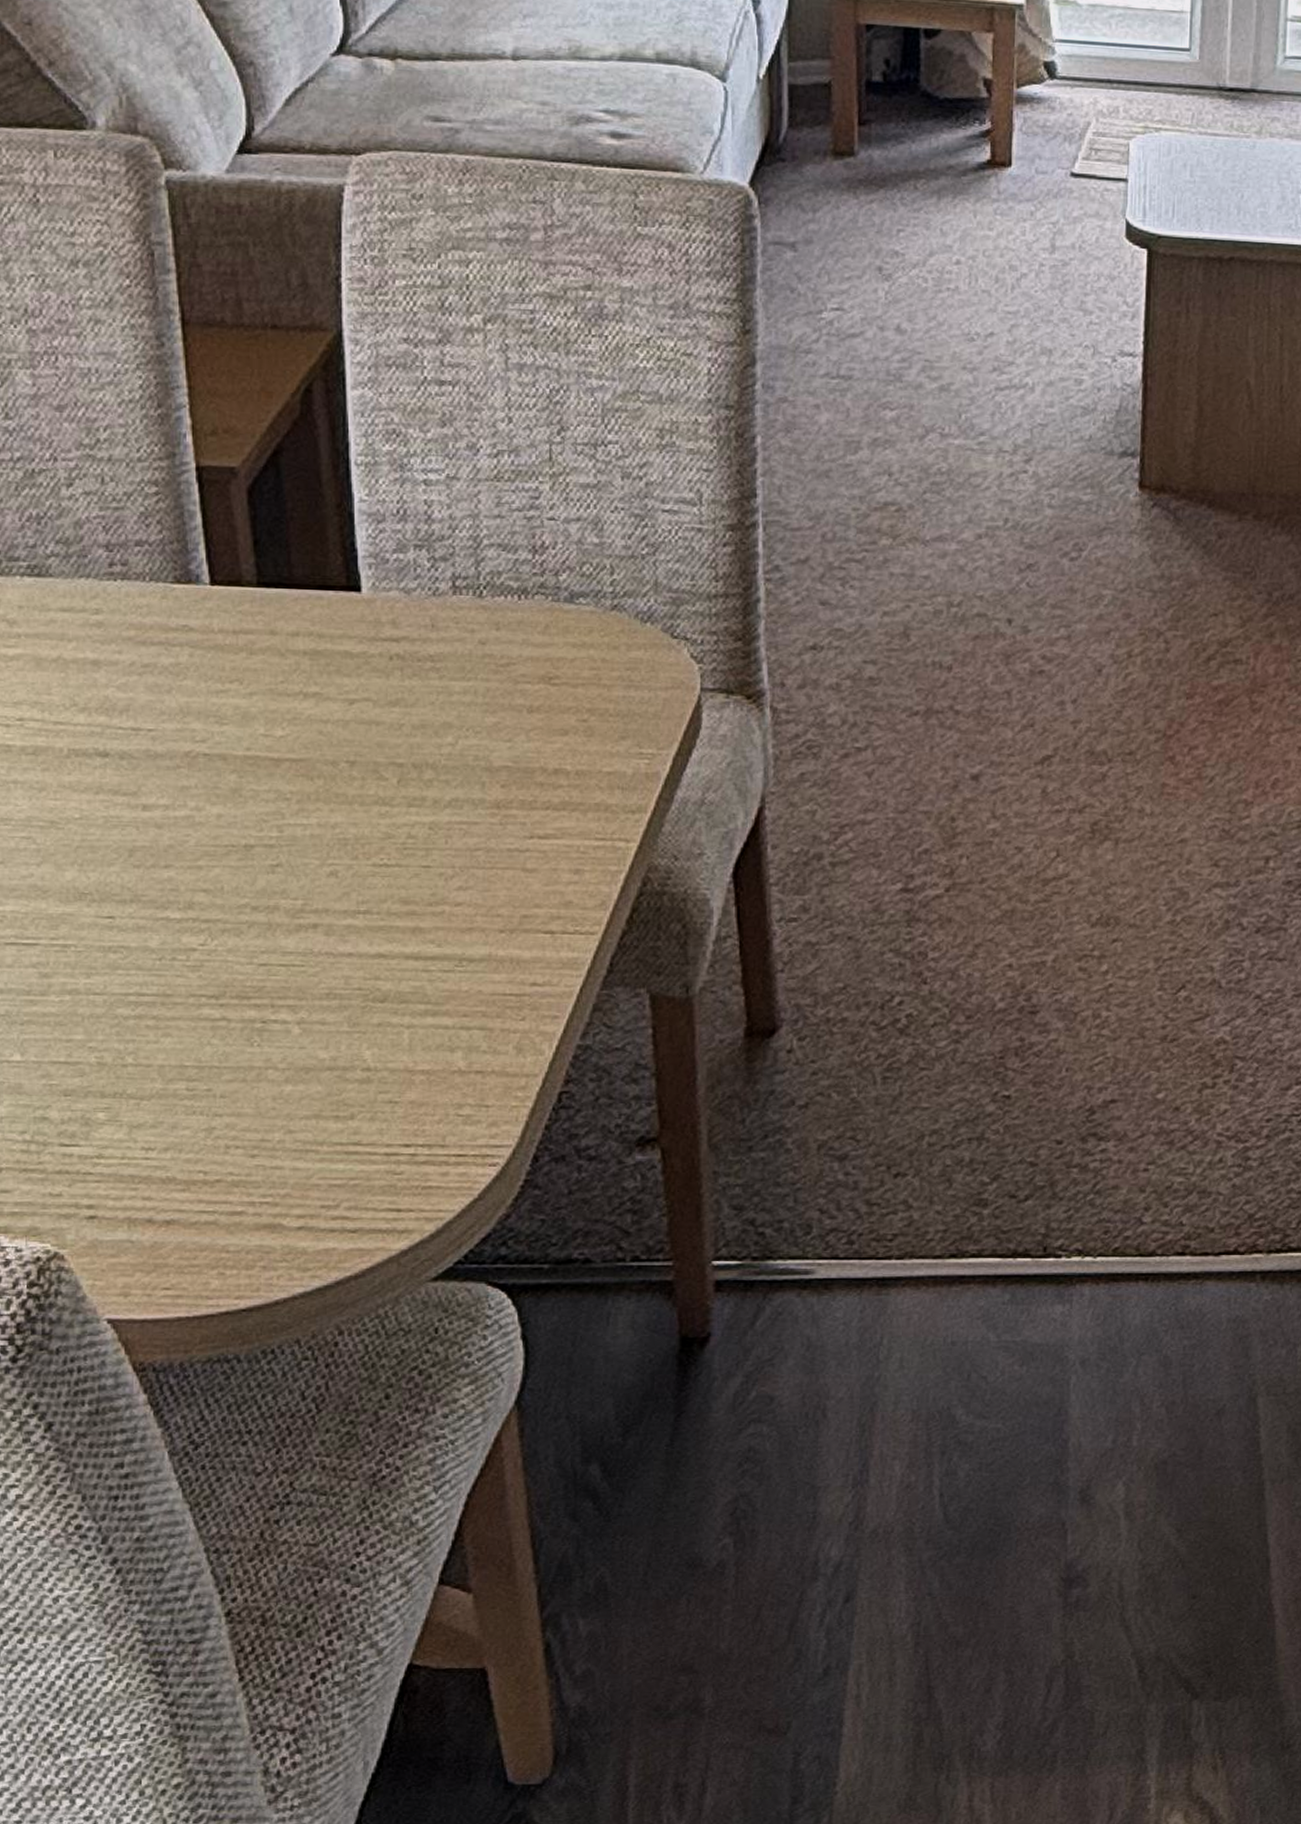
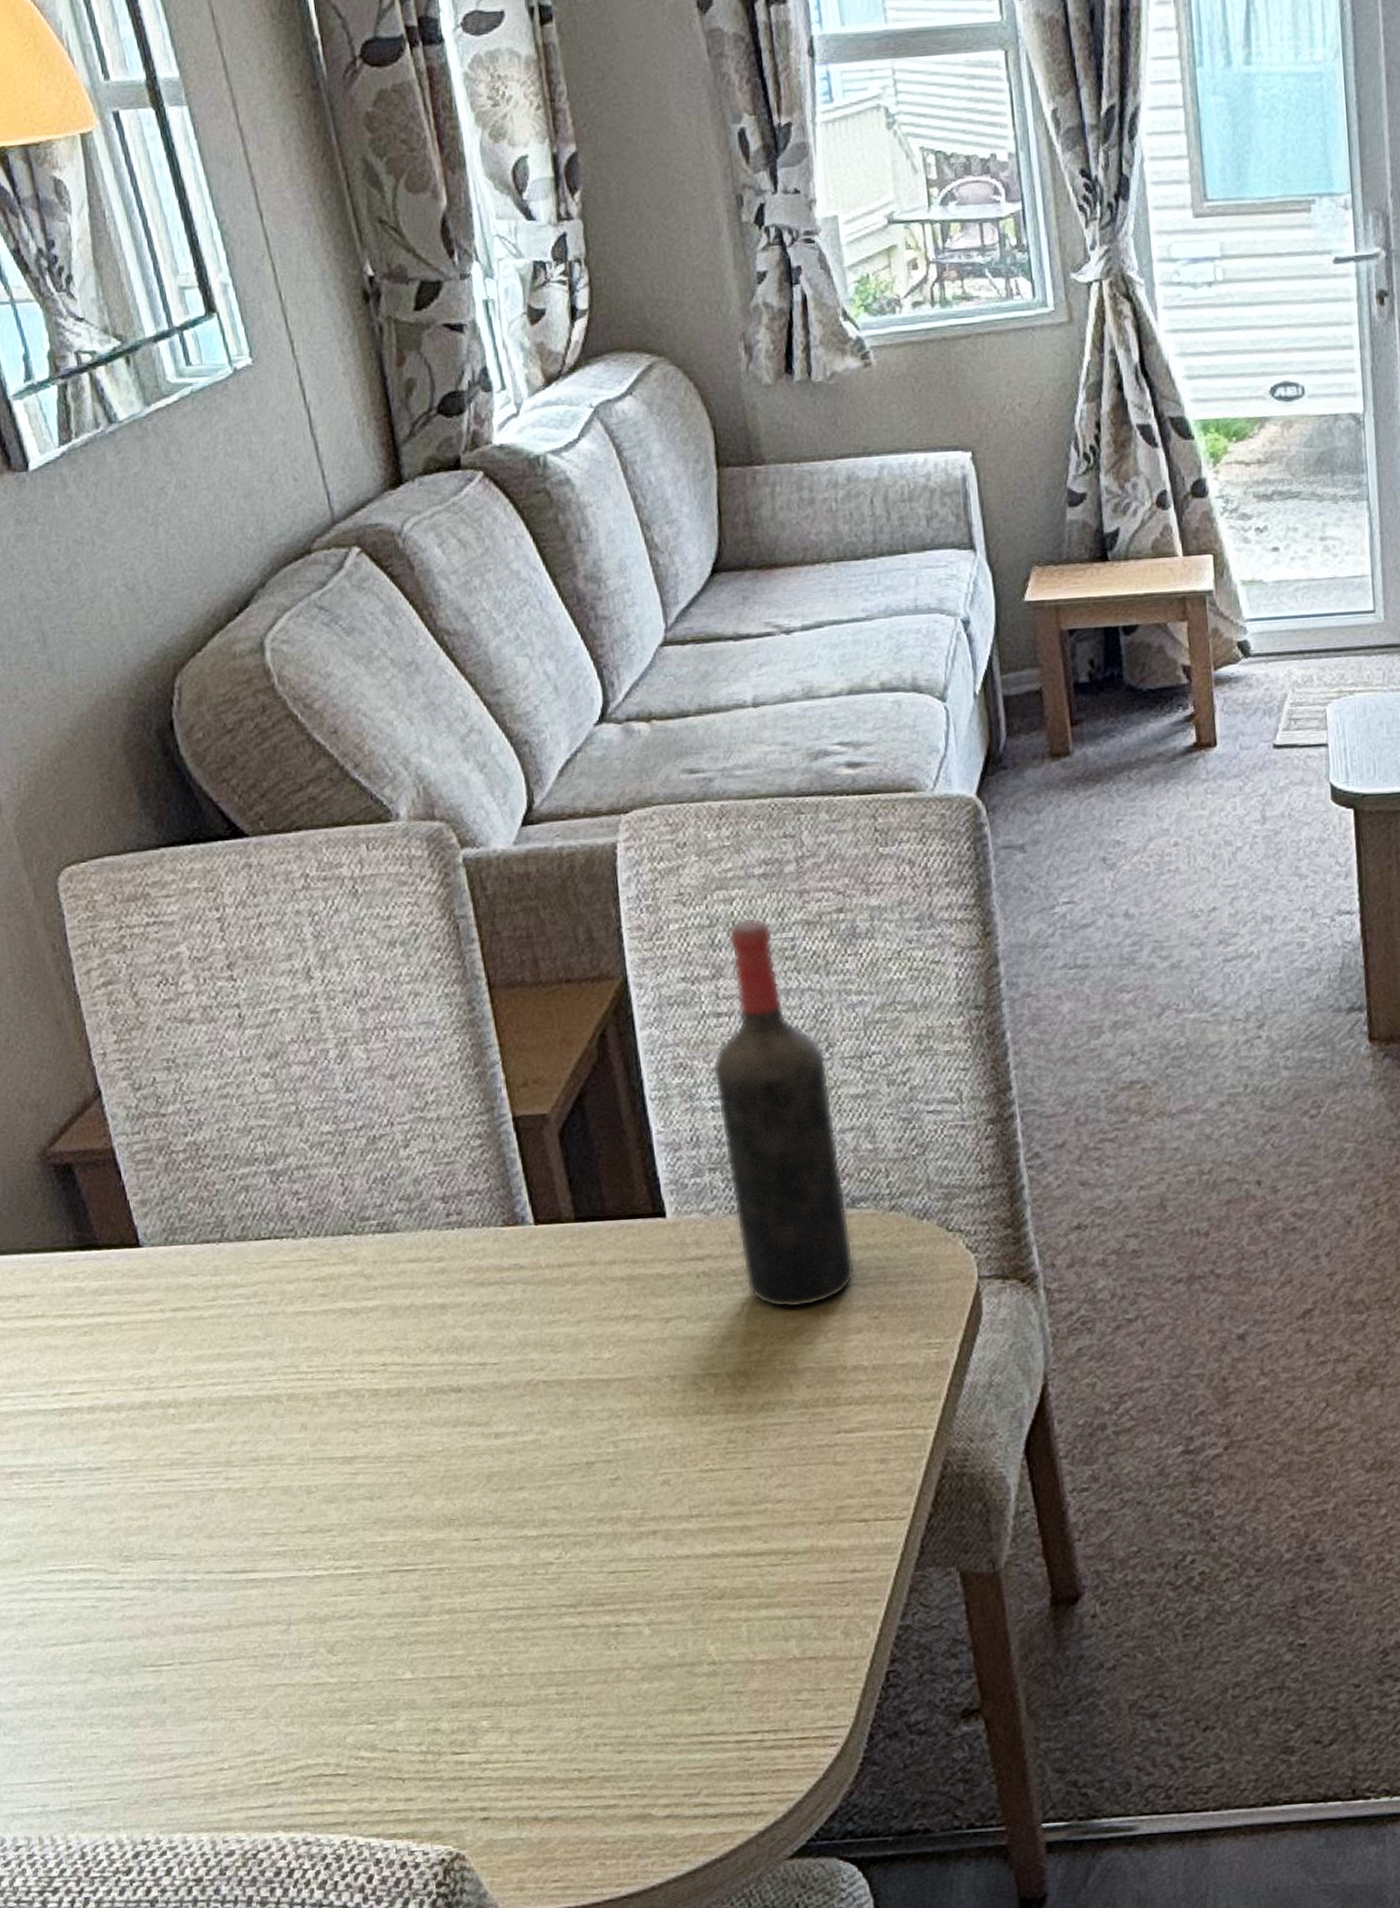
wine bottle: none [428,283,568,703] -> present [712,917,856,1308]

